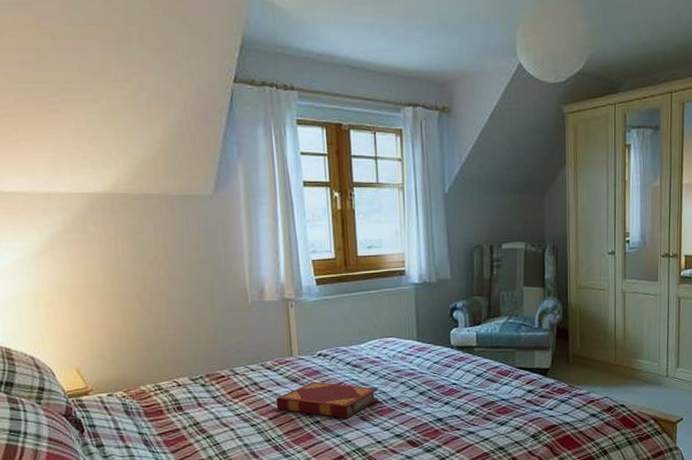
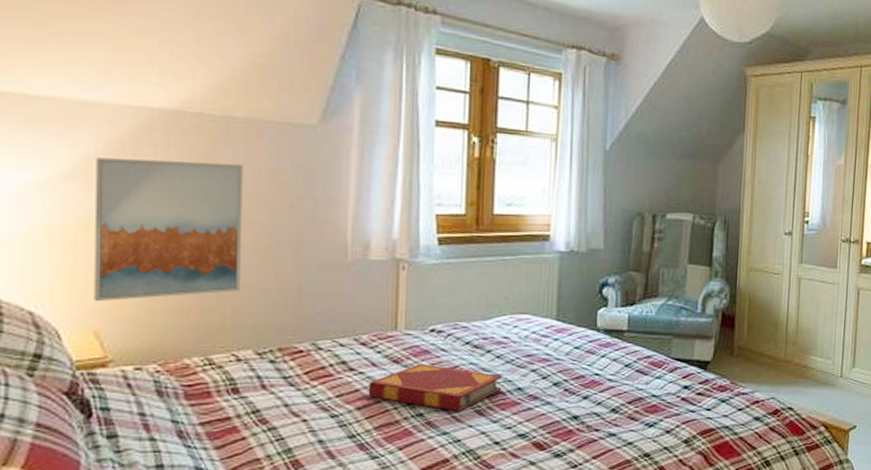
wall art: none [58,232,173,347] -> present [94,157,244,302]

